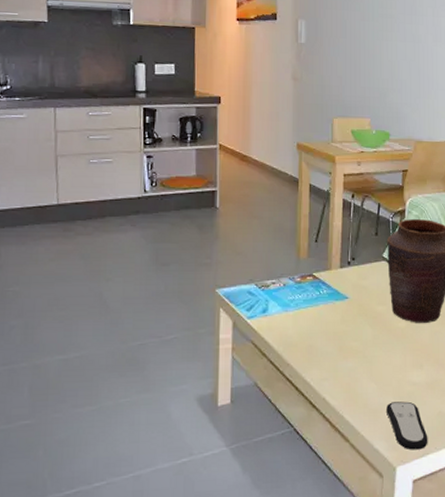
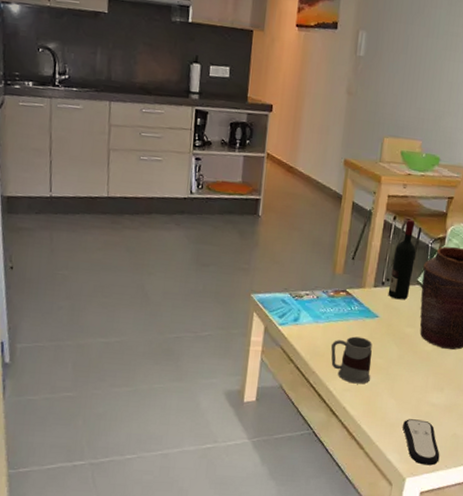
mug: none [303,321,348,372] -> present [330,336,373,384]
wine bottle: none [355,195,379,278] -> present [388,219,417,300]

